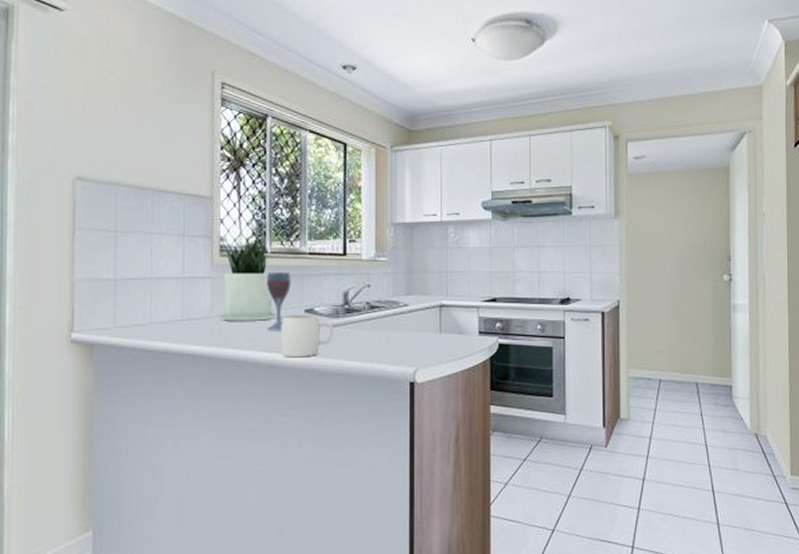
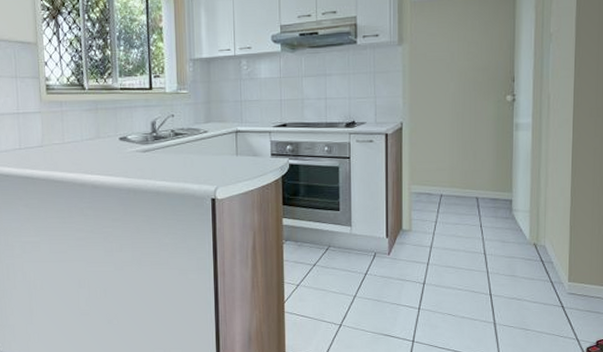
planter: present [218,238,278,321] -> none [48,77,97,149]
cup: present [266,273,291,330] -> none [86,106,107,156]
mug: present [280,314,334,358] -> none [100,141,145,179]

